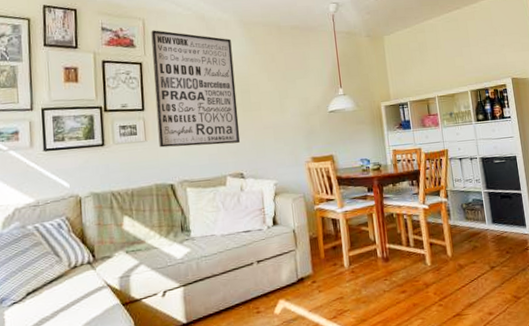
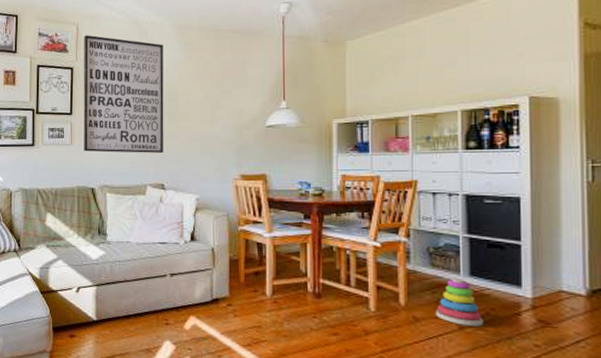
stacking toy: none [473,226,506,266] -> present [435,278,483,327]

